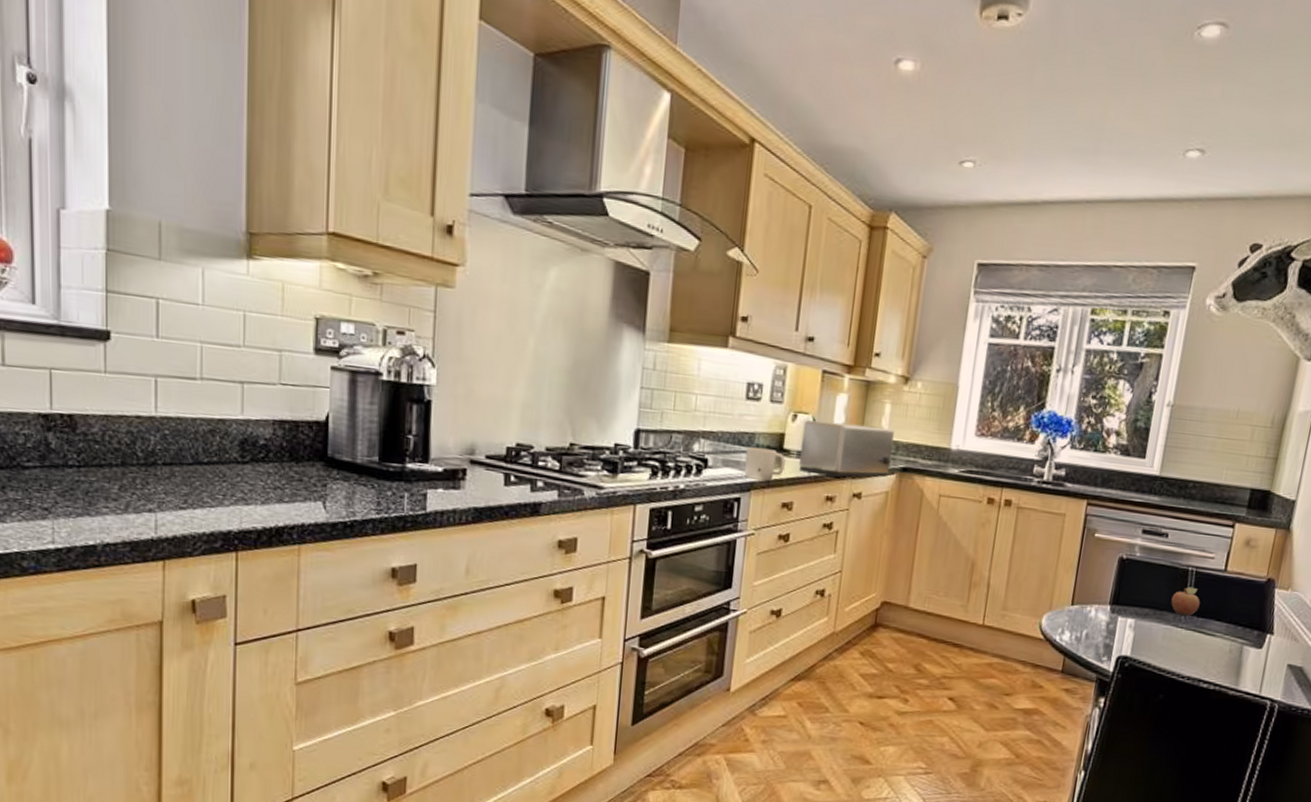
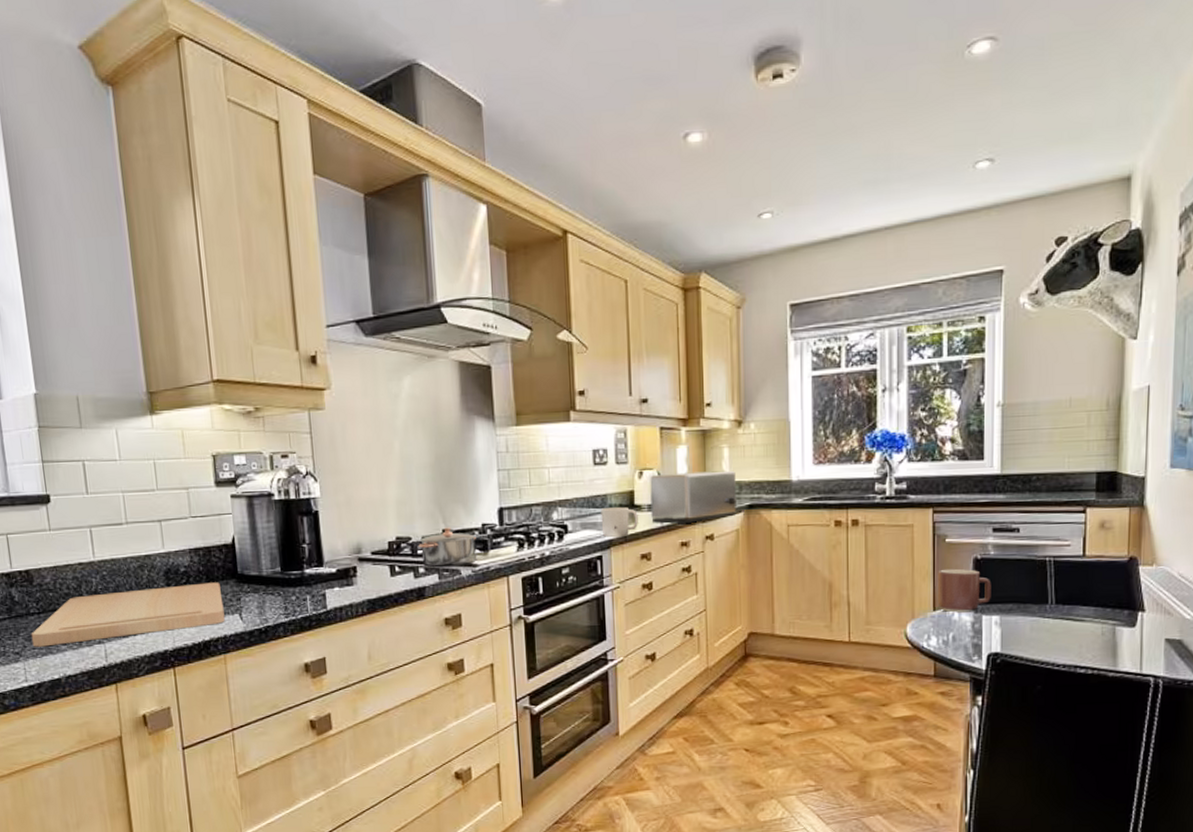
cutting board: none [66,454,306,510] -> present [31,582,225,647]
cooking pot: none [540,441,606,487] -> present [418,527,476,568]
mug: none [1077,564,1133,612] -> present [937,568,991,613]
fruit: present [1171,586,1201,617] -> none [1033,576,1063,607]

